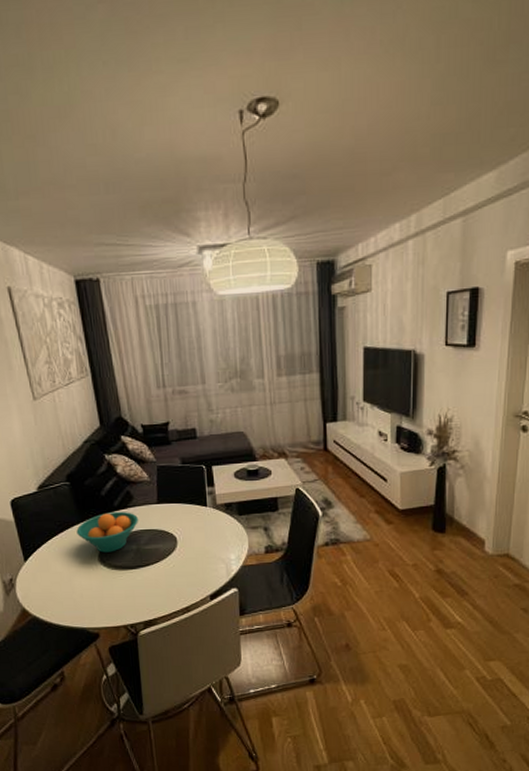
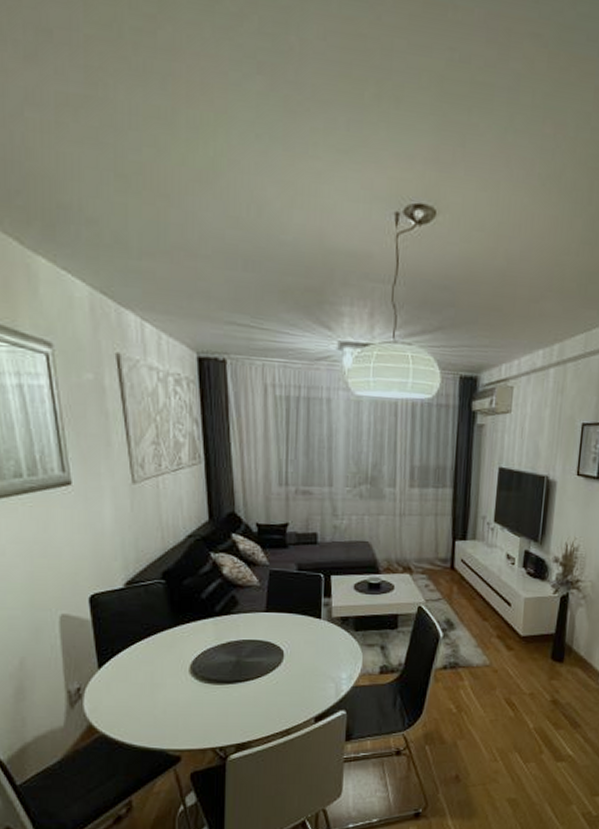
fruit bowl: present [76,511,139,553] -> none [167,617,243,664]

